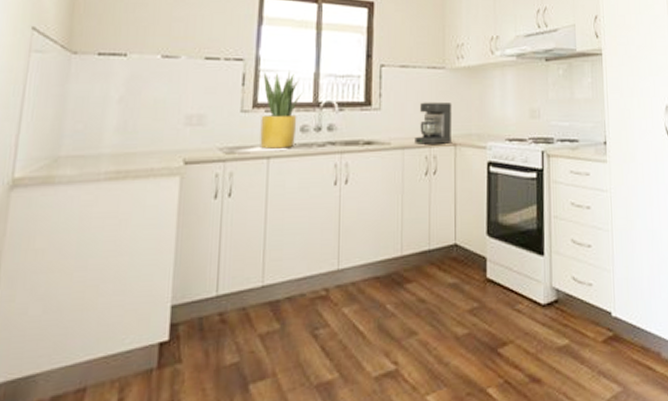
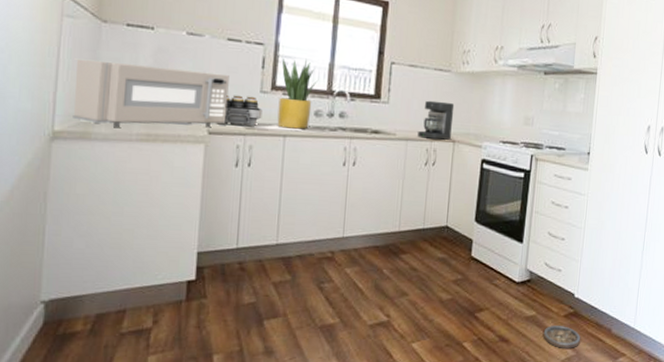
microwave: none [35,95,207,168] -> present [73,58,229,128]
spice rack: none [193,117,244,152] -> present [216,95,263,127]
pet bowl: none [581,354,627,384] -> present [543,326,581,348]

